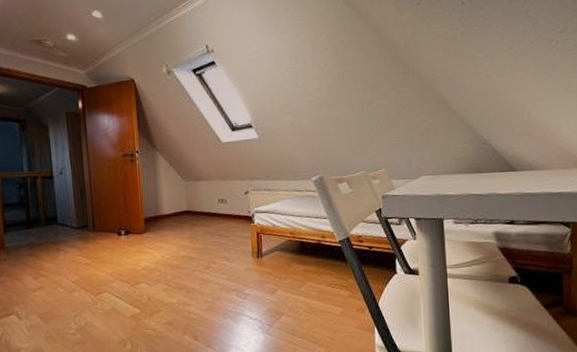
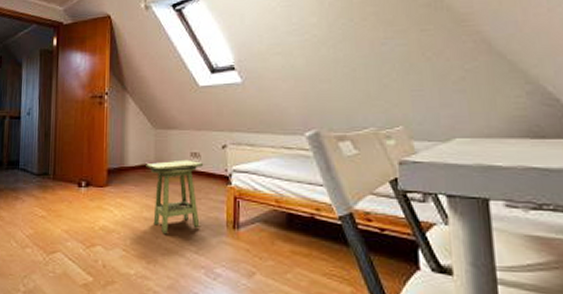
side table: none [179,205,230,268] -> present [146,159,204,235]

